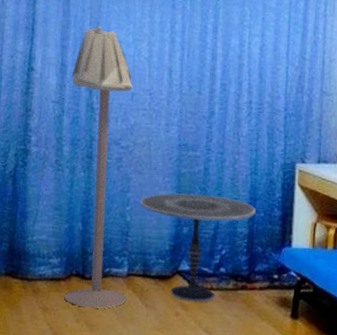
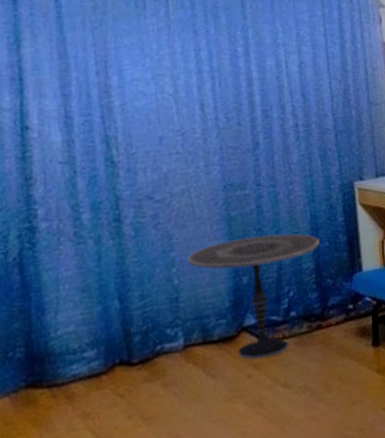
floor lamp: present [64,26,132,309] -> none [80,65,189,400]

